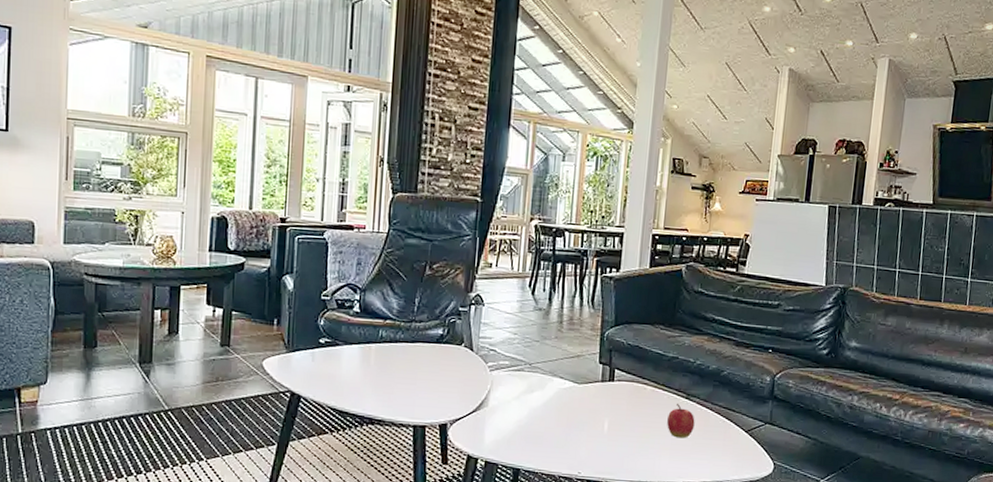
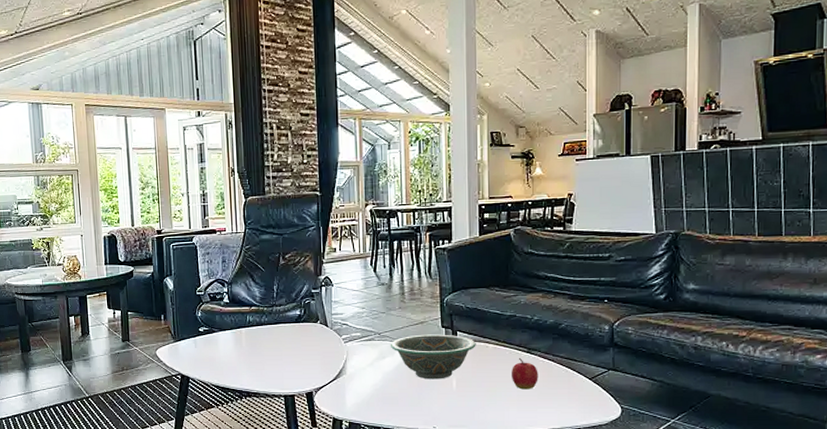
decorative bowl: none [540,369,634,421] -> present [390,334,476,380]

